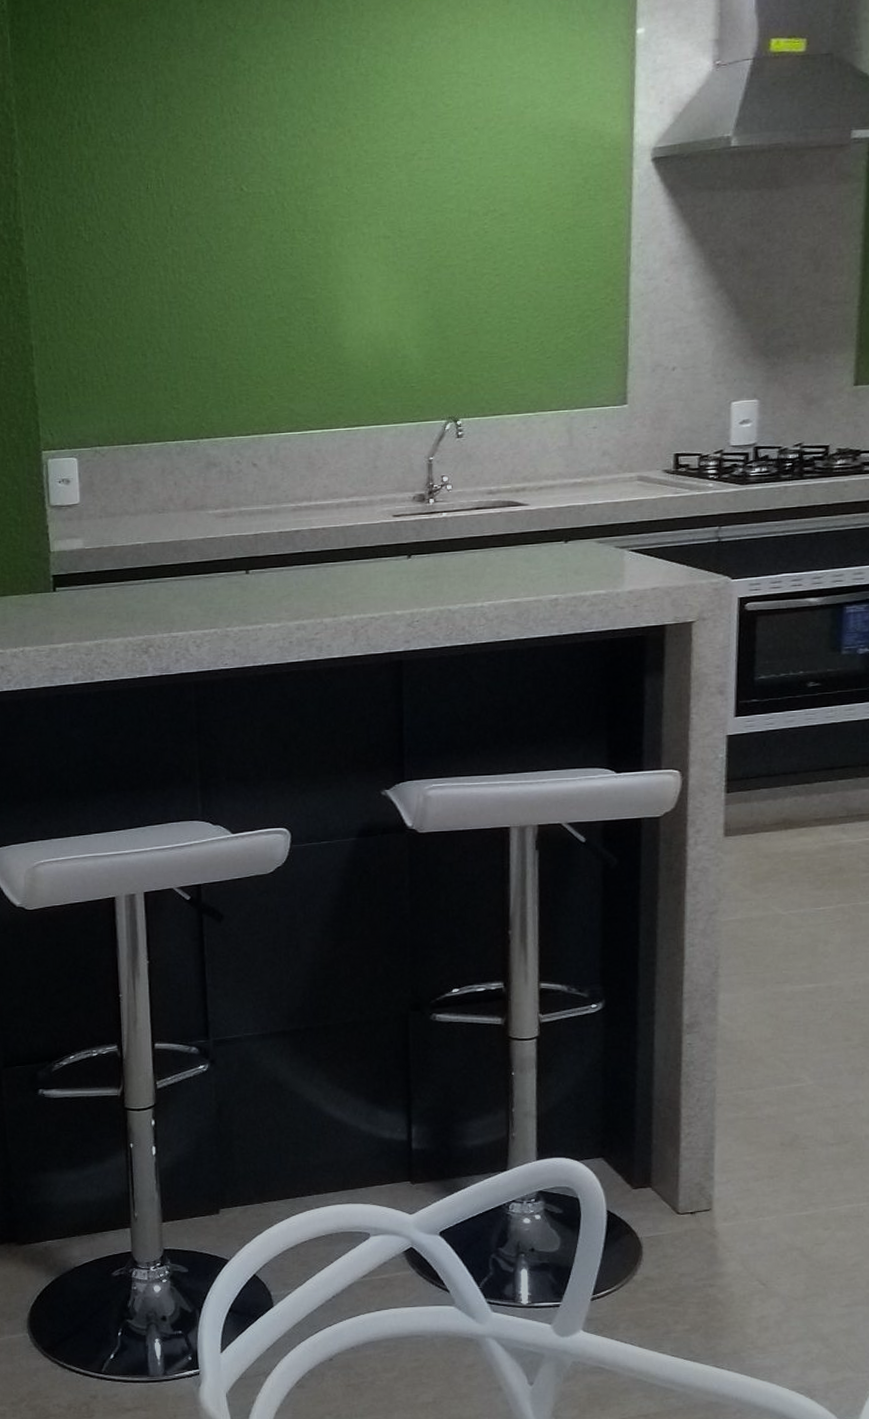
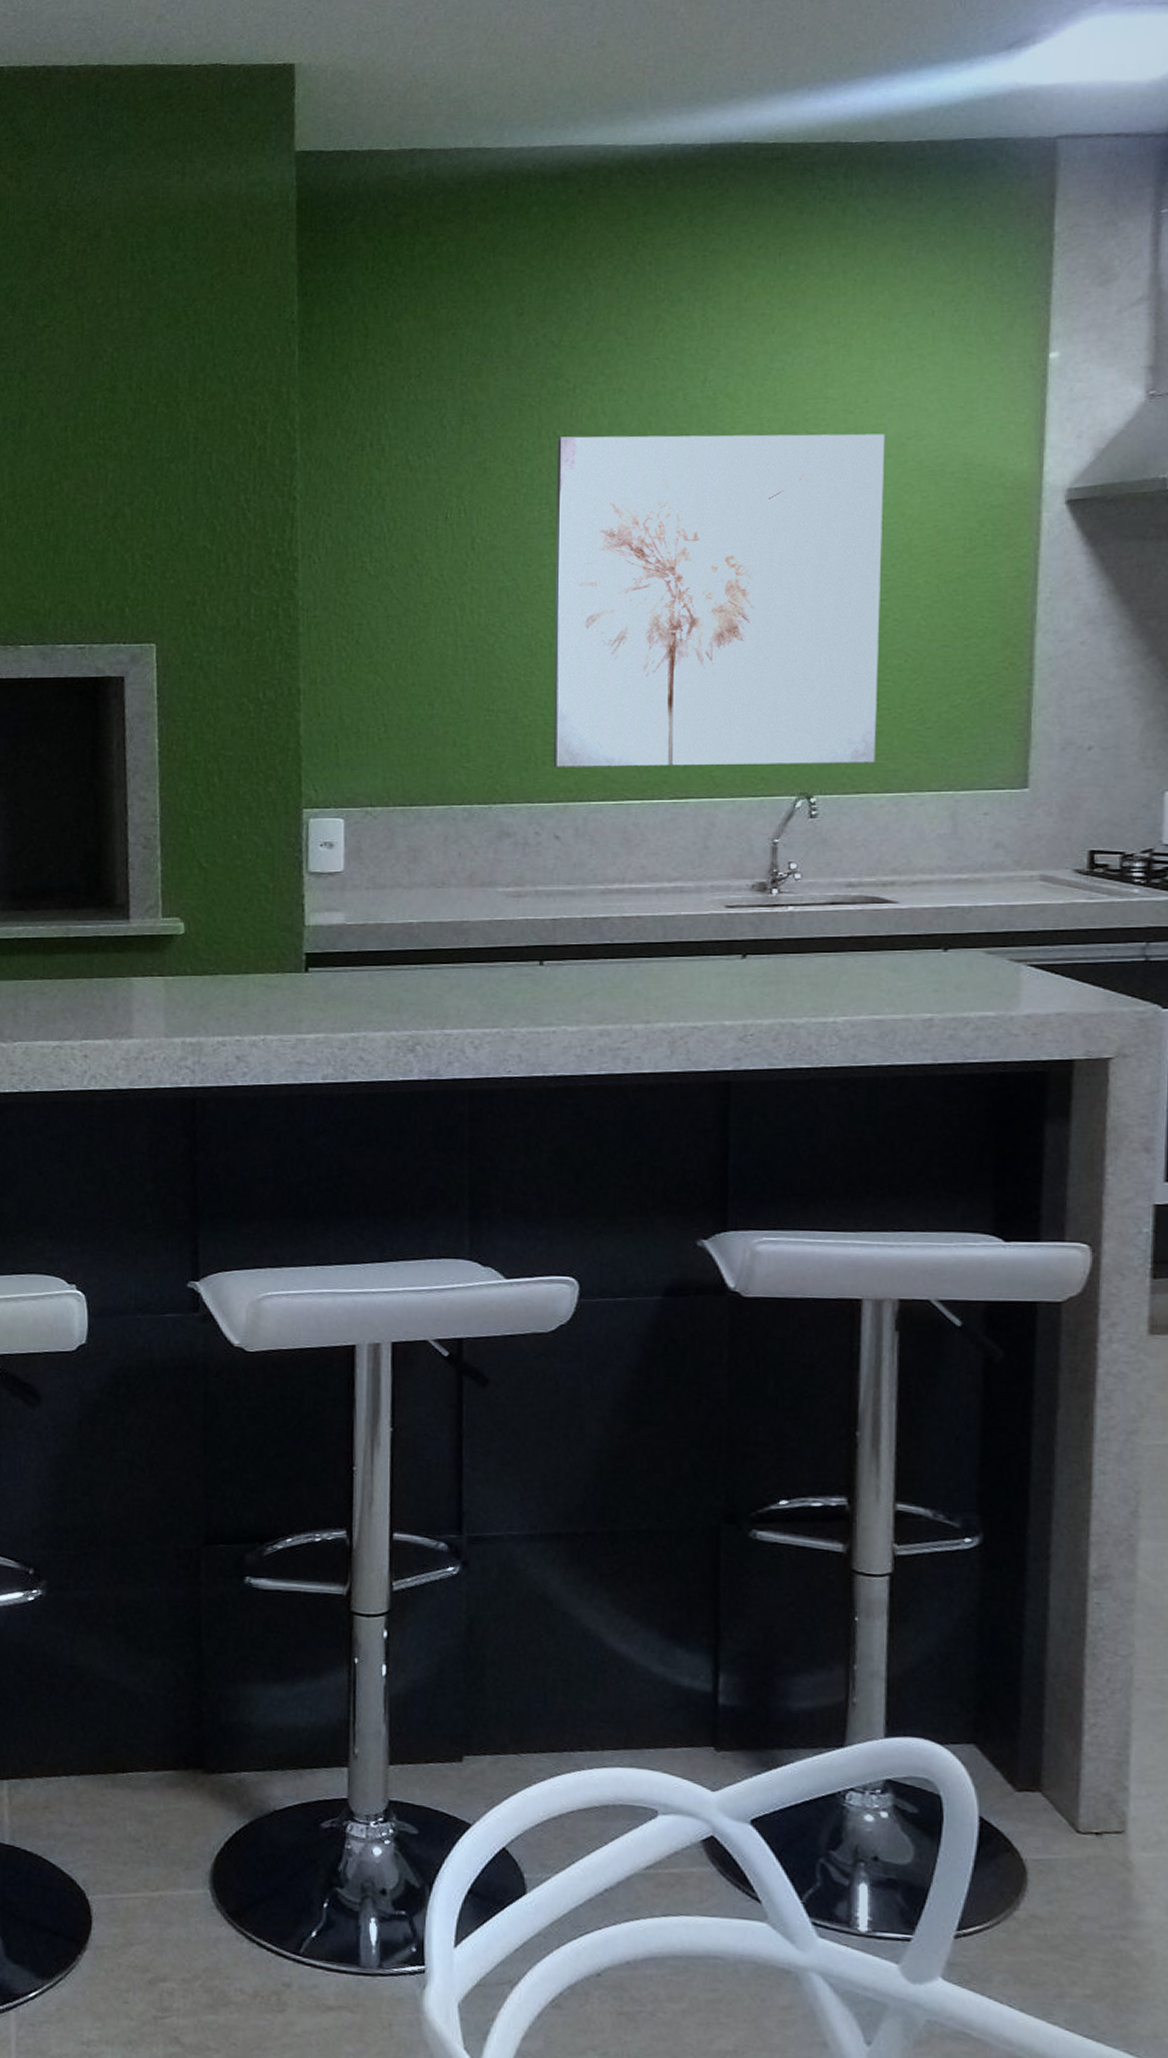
wall art: none [238,103,508,405] -> present [553,433,886,767]

